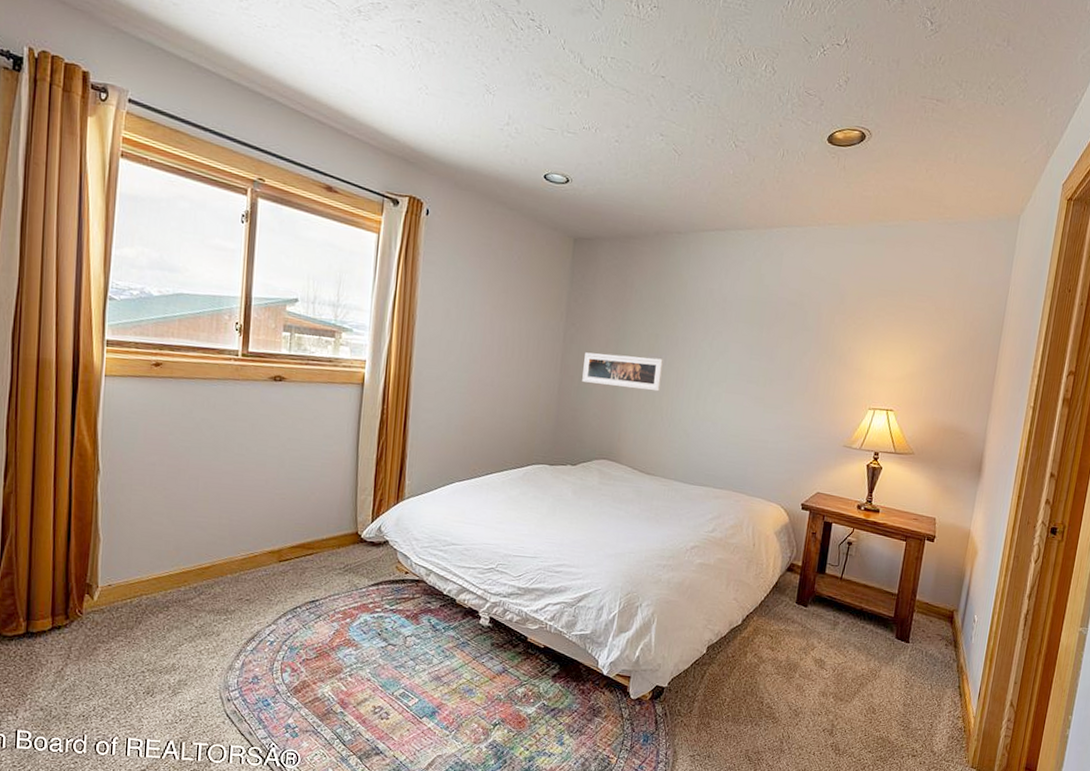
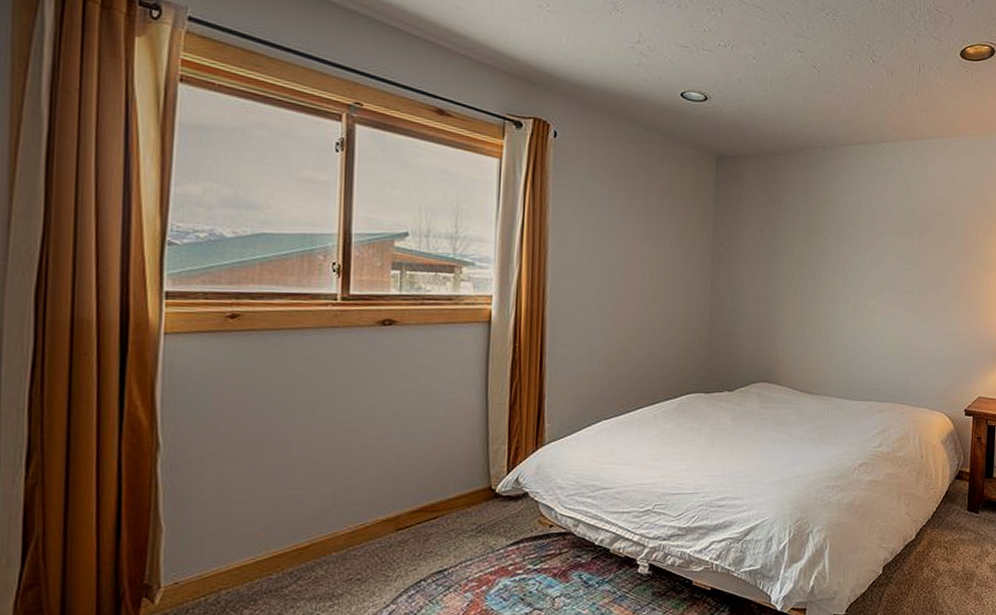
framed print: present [582,352,663,392] -> none [734,272,817,308]

